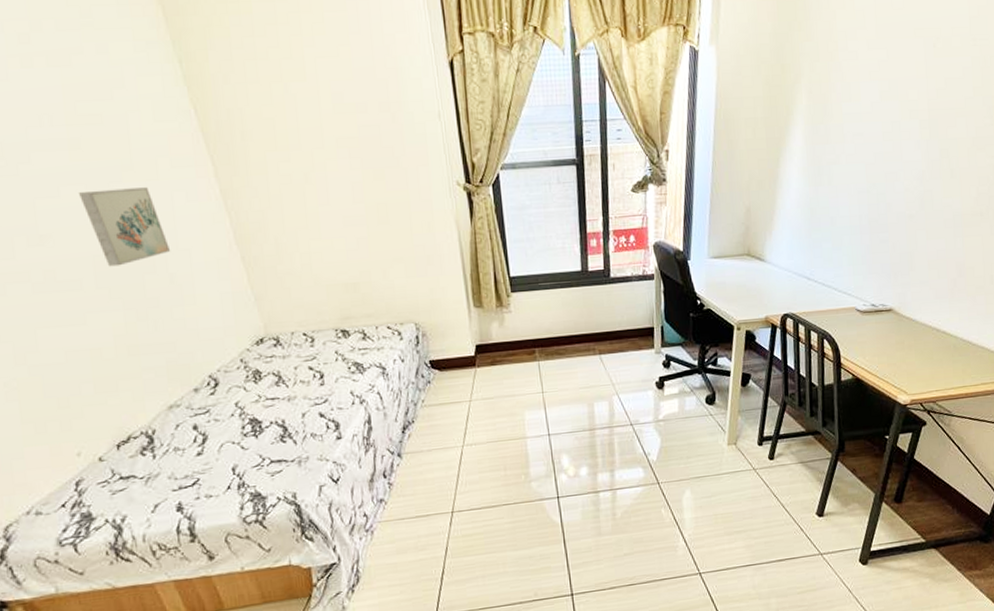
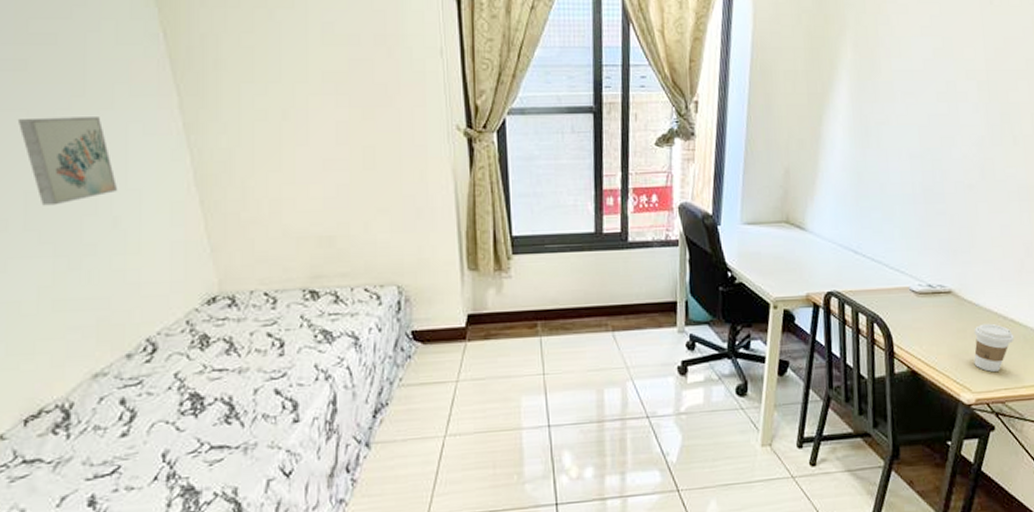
coffee cup: none [910,335,946,377] -> present [974,323,1014,372]

